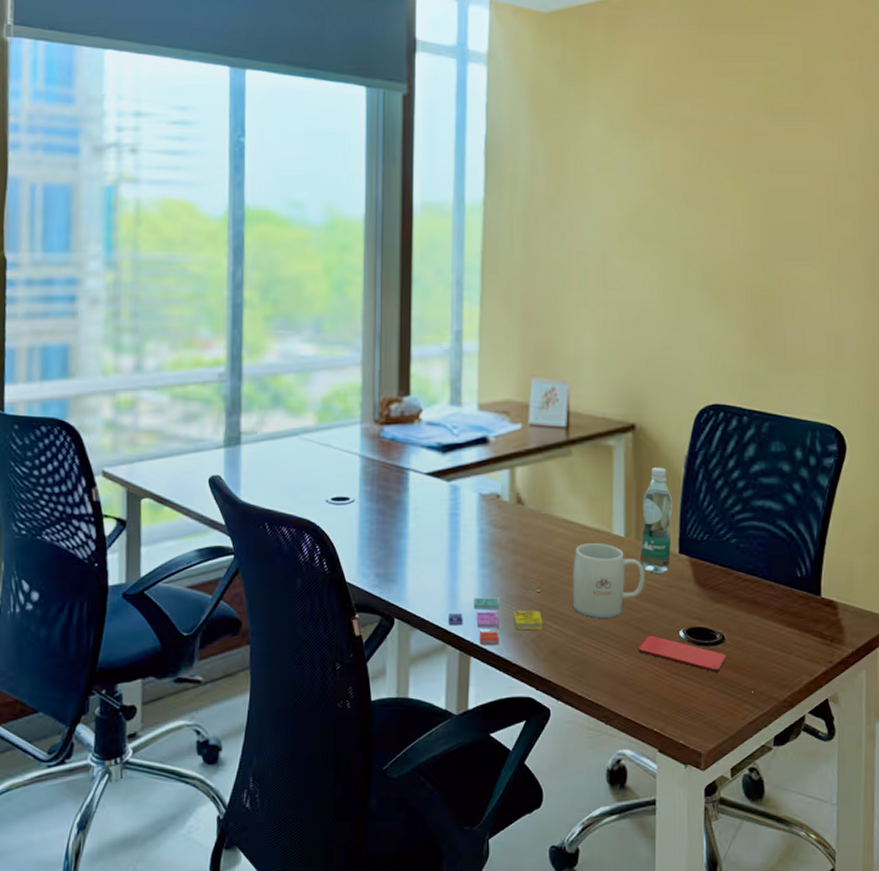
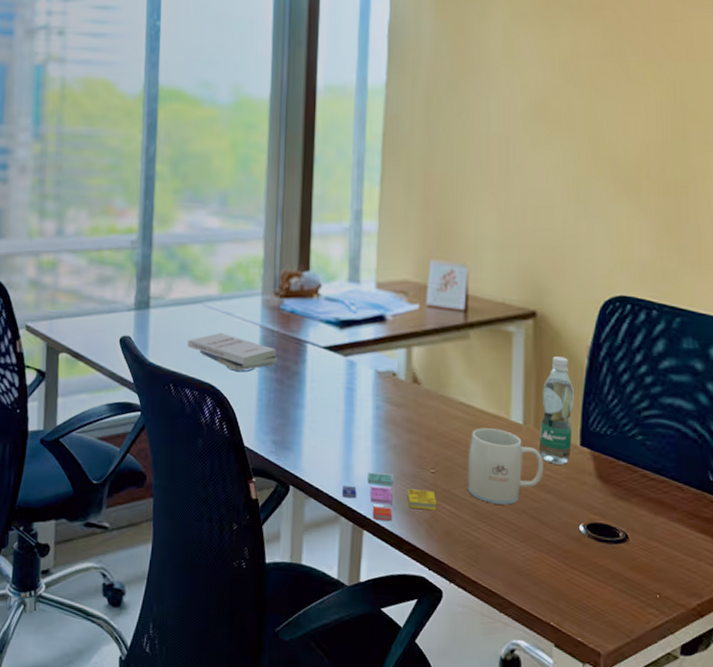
books: none [283,465,379,504] -> present [187,332,278,371]
phone: present [638,635,728,672] -> none [535,526,631,572]

